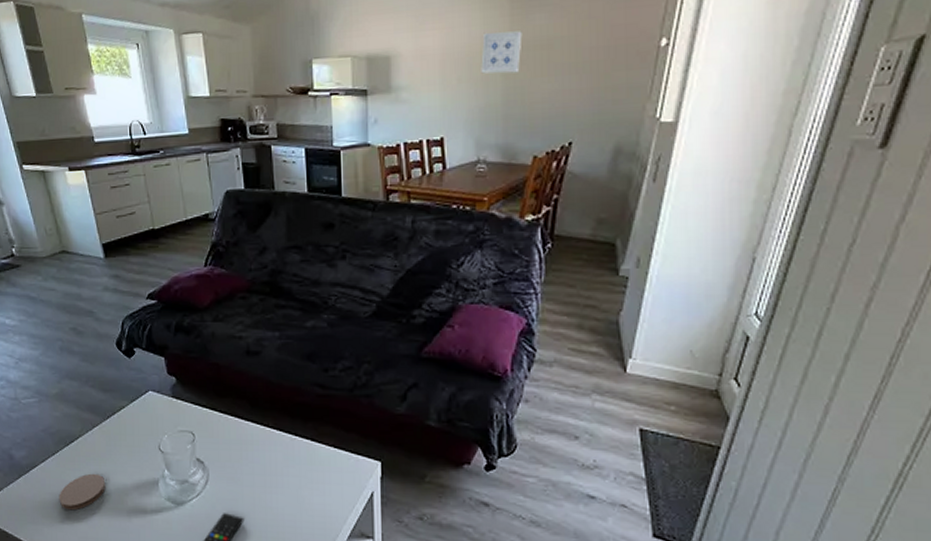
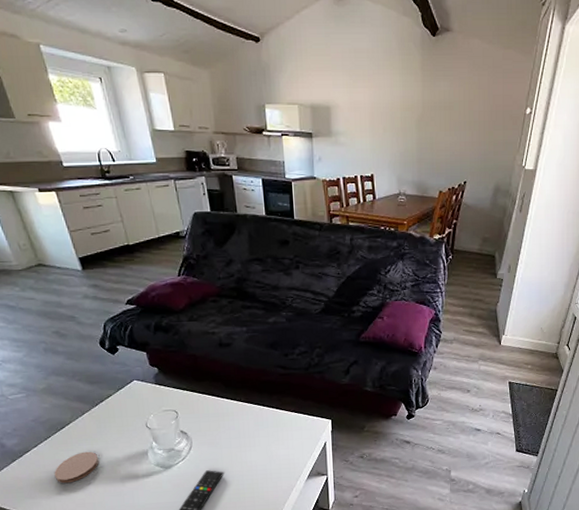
wall art: present [481,31,522,74] -> none [401,93,431,127]

